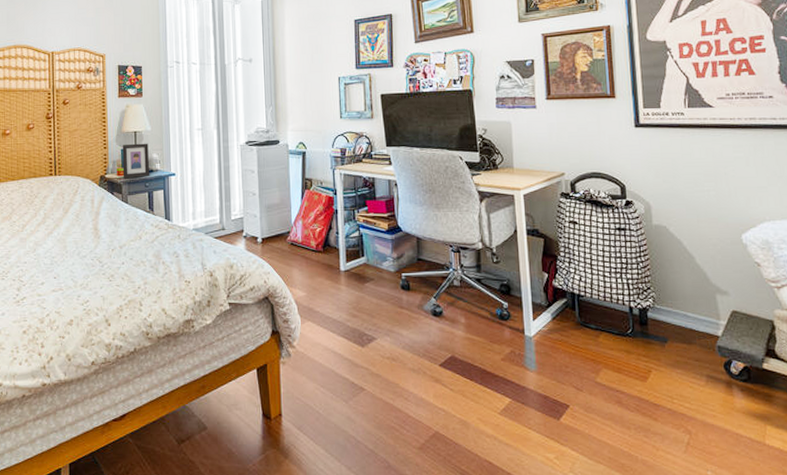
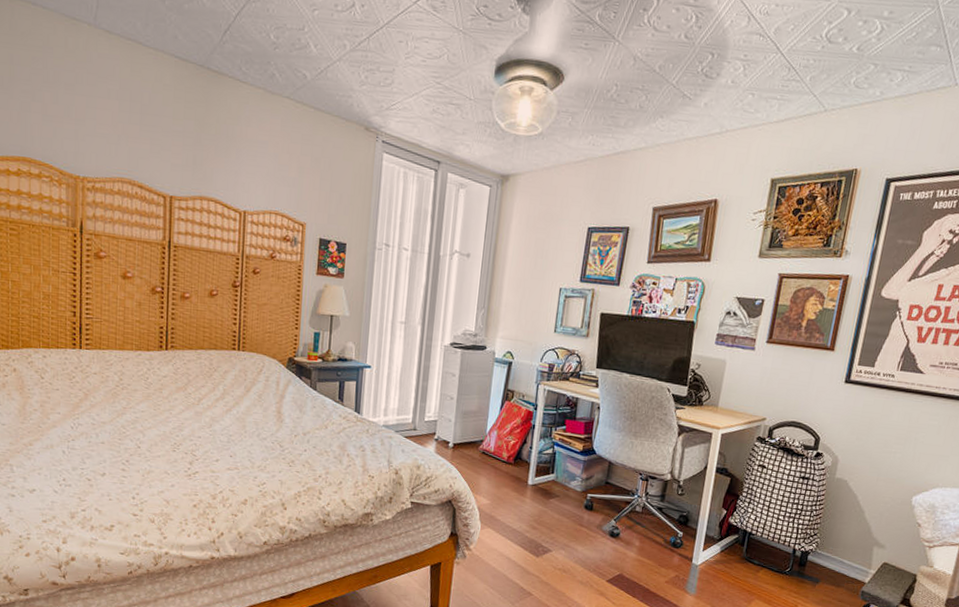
picture frame: present [122,143,150,179] -> none [313,327,345,366]

